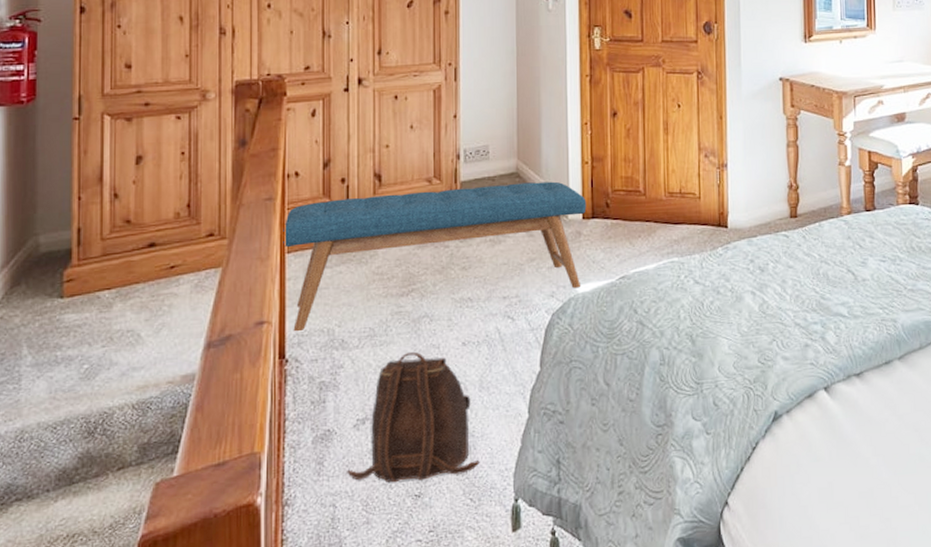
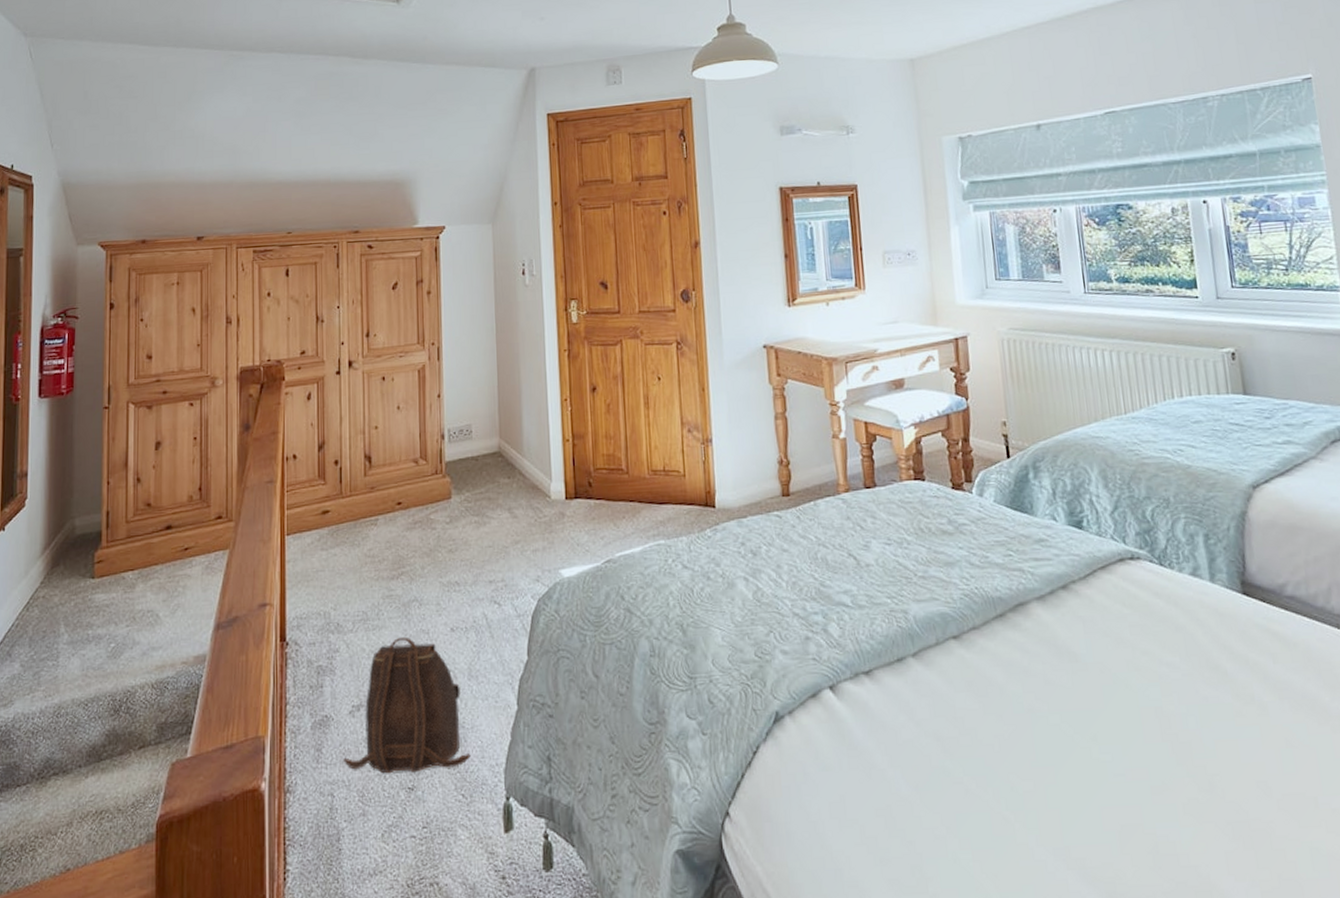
bench: present [283,181,587,332] -> none [283,460,569,615]

